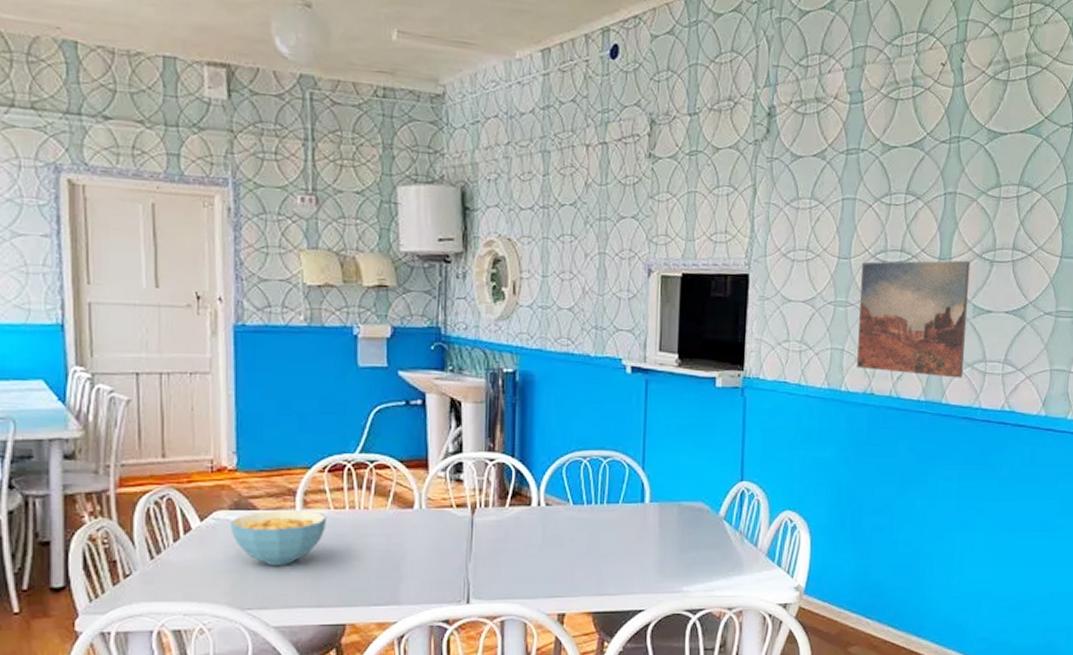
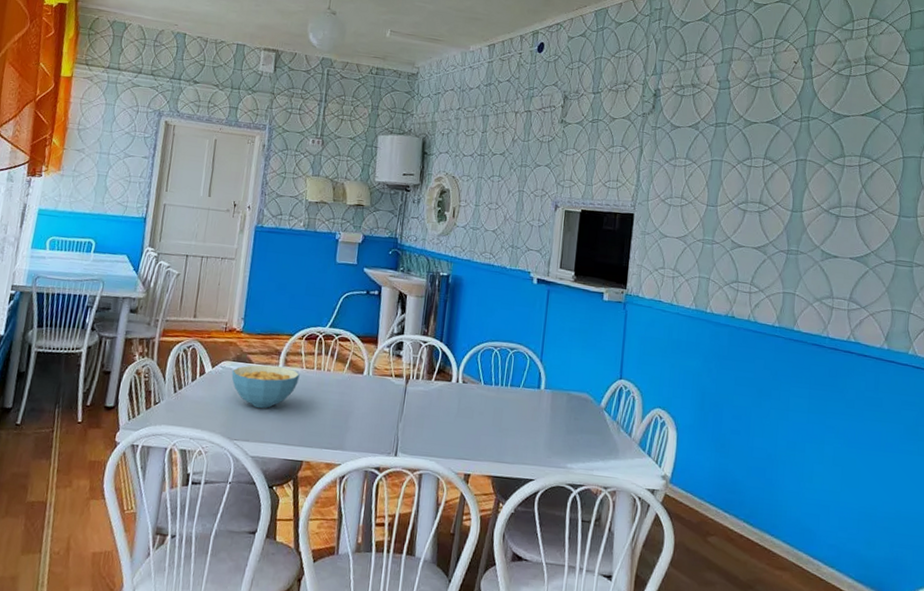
wall art: present [857,260,971,378] -> none [720,210,819,310]

